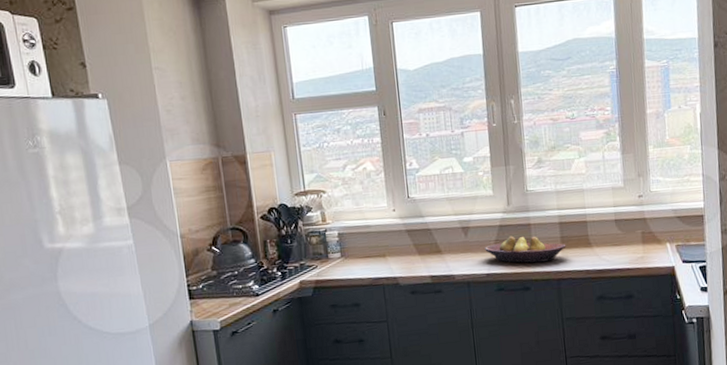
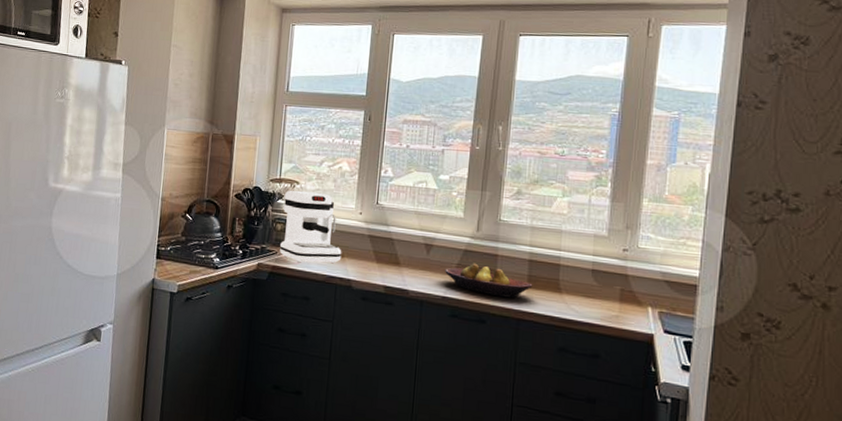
coffee maker: none [312,197,384,272] -> present [280,190,342,264]

